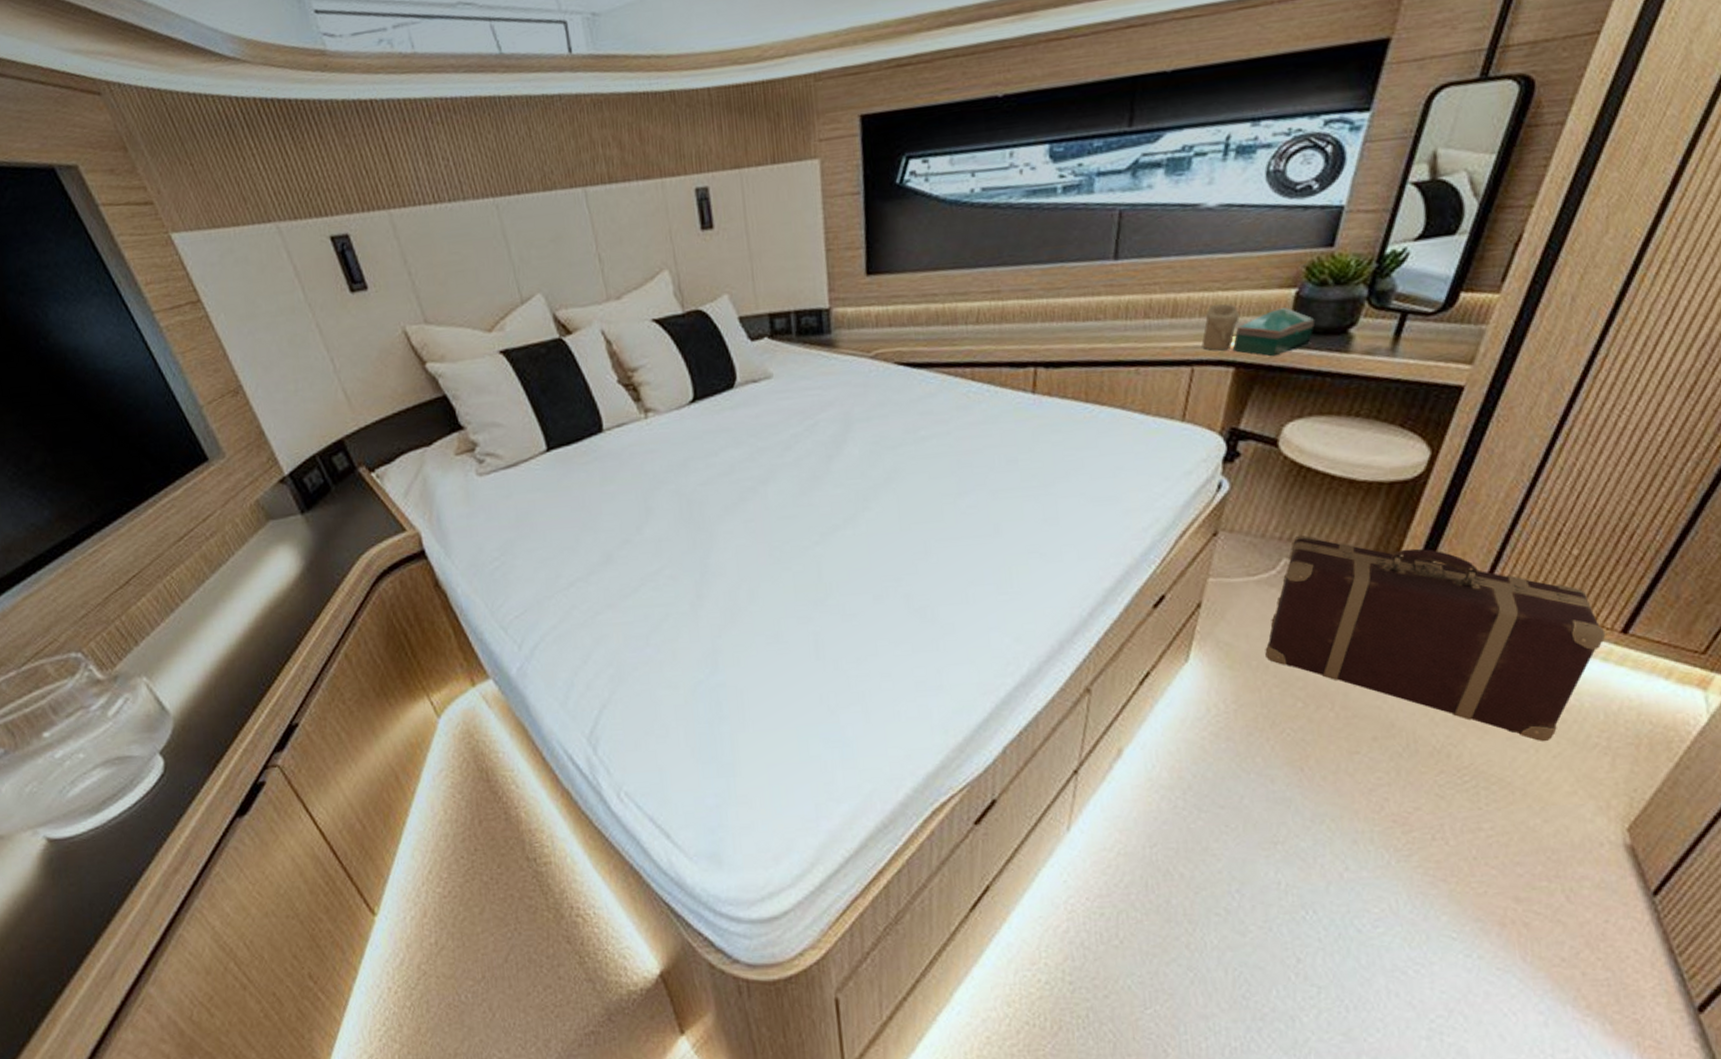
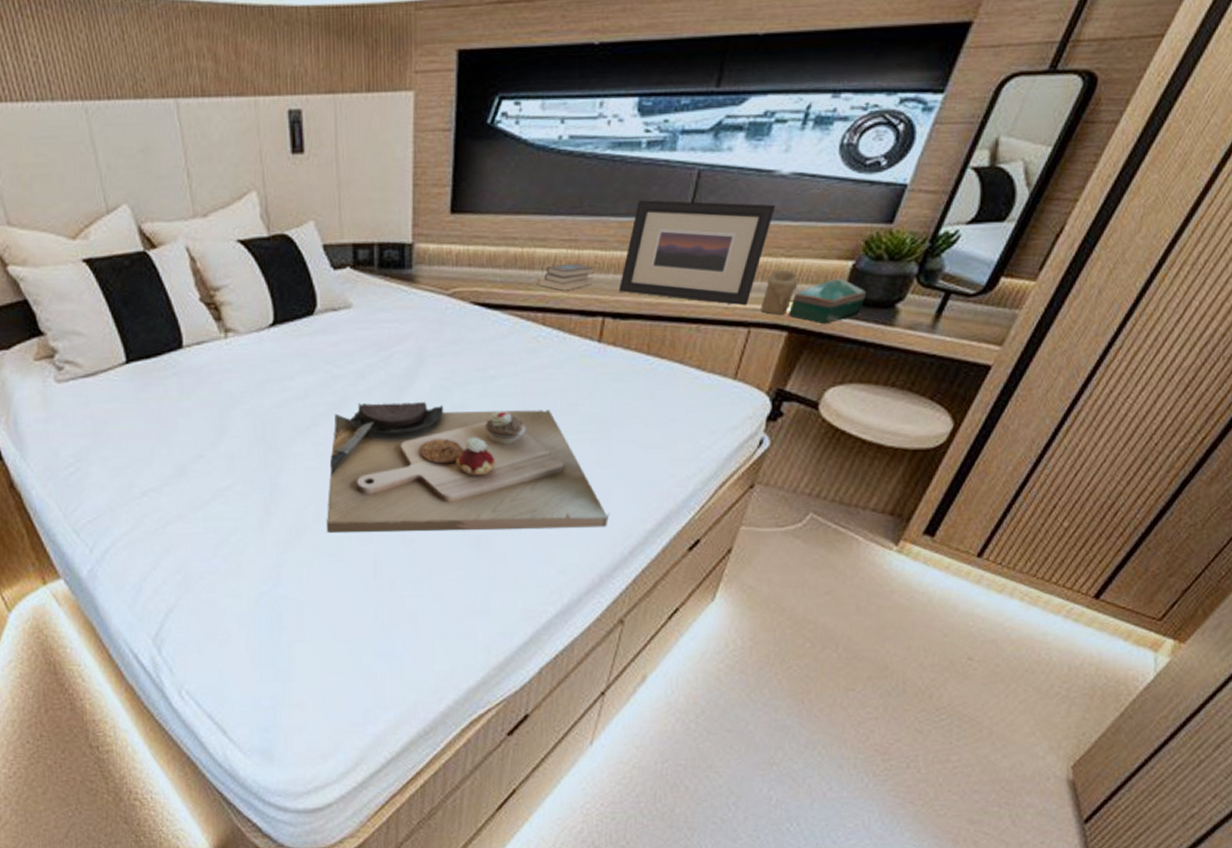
decorative tray: none [760,467,1063,613] -> present [327,402,610,532]
books: none [961,314,1021,344] -> present [537,263,595,291]
picture frame: none [1048,238,1206,345] -> present [618,200,776,306]
suitcase: present [1265,534,1606,742] -> none [783,492,1081,689]

